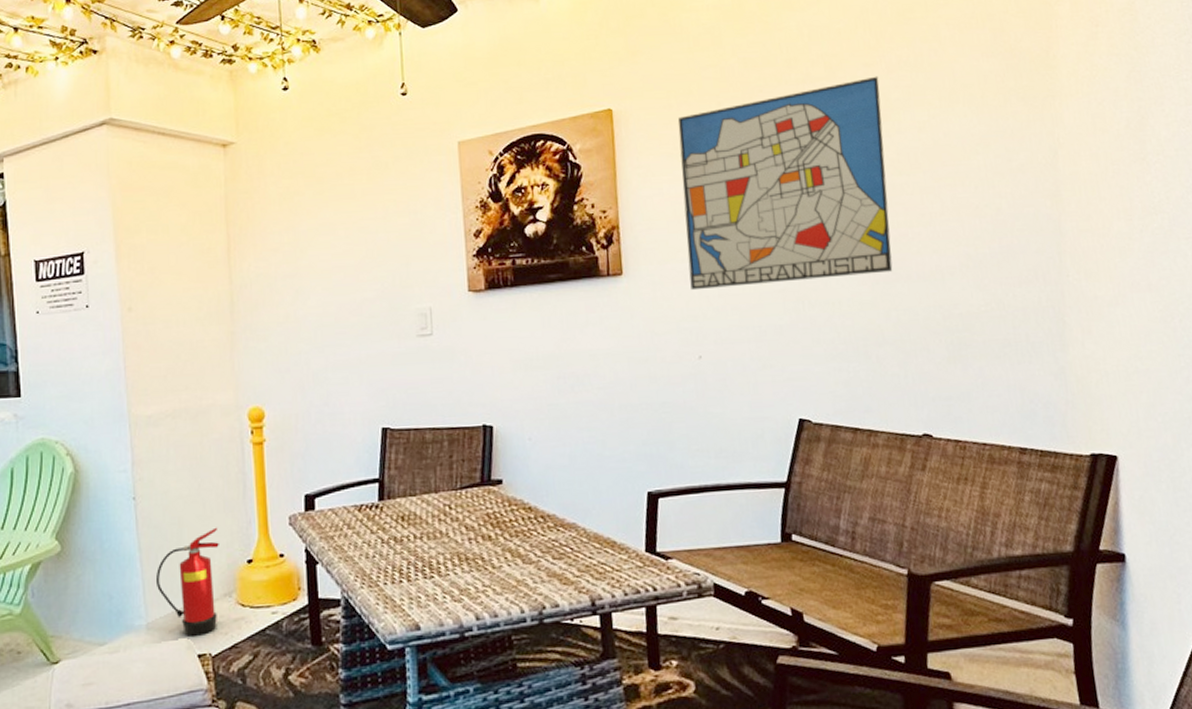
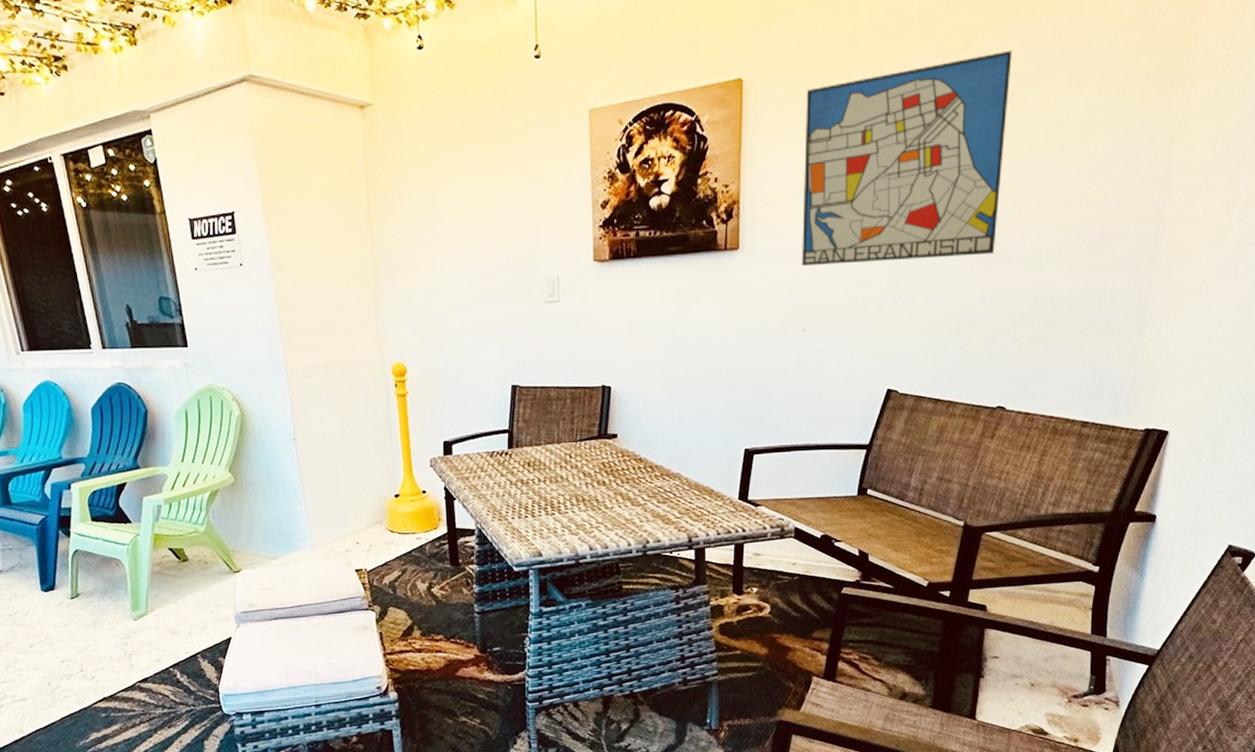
fire extinguisher: present [155,527,219,637] -> none [317,466,371,556]

